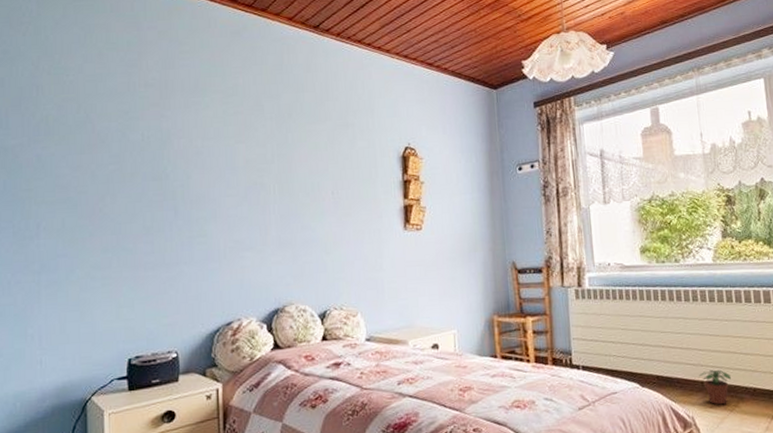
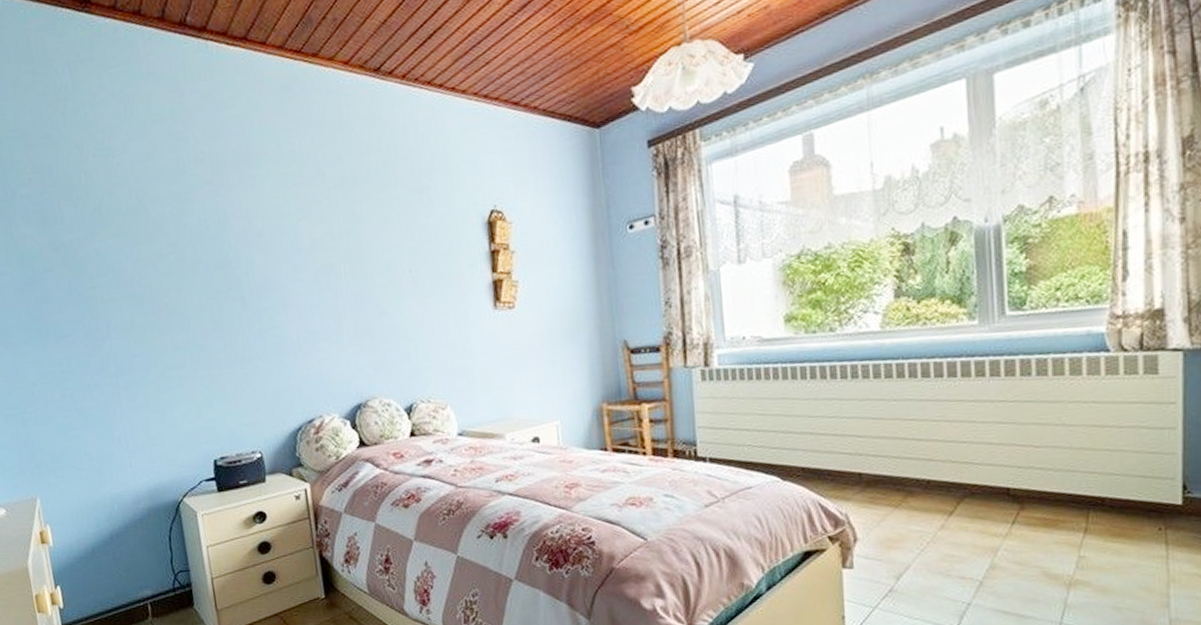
potted plant: present [699,369,731,405] -> none [856,459,898,500]

